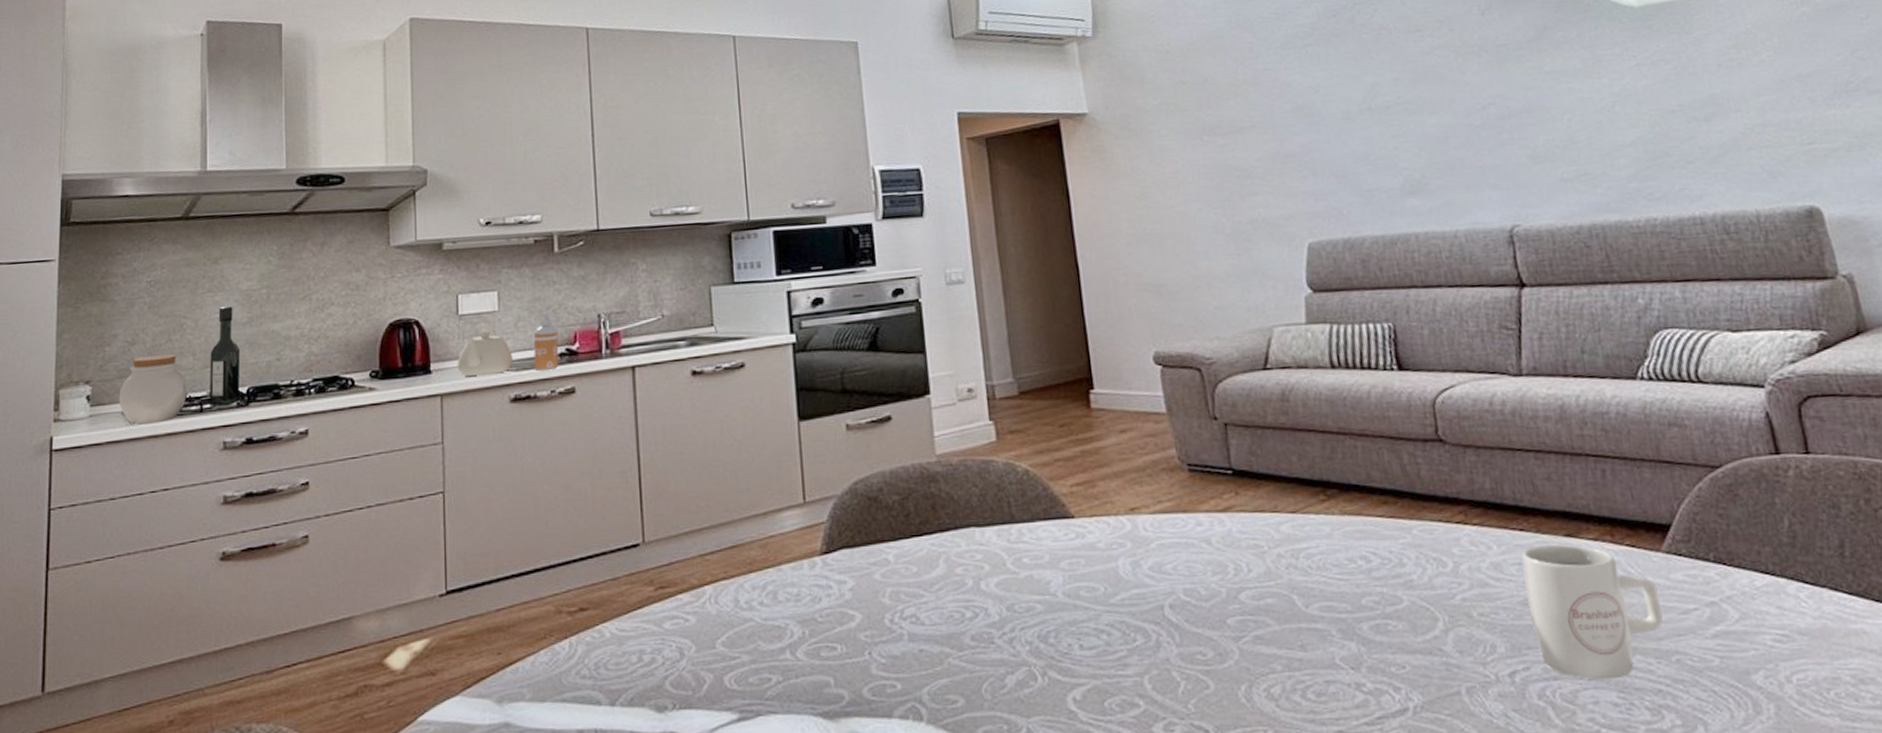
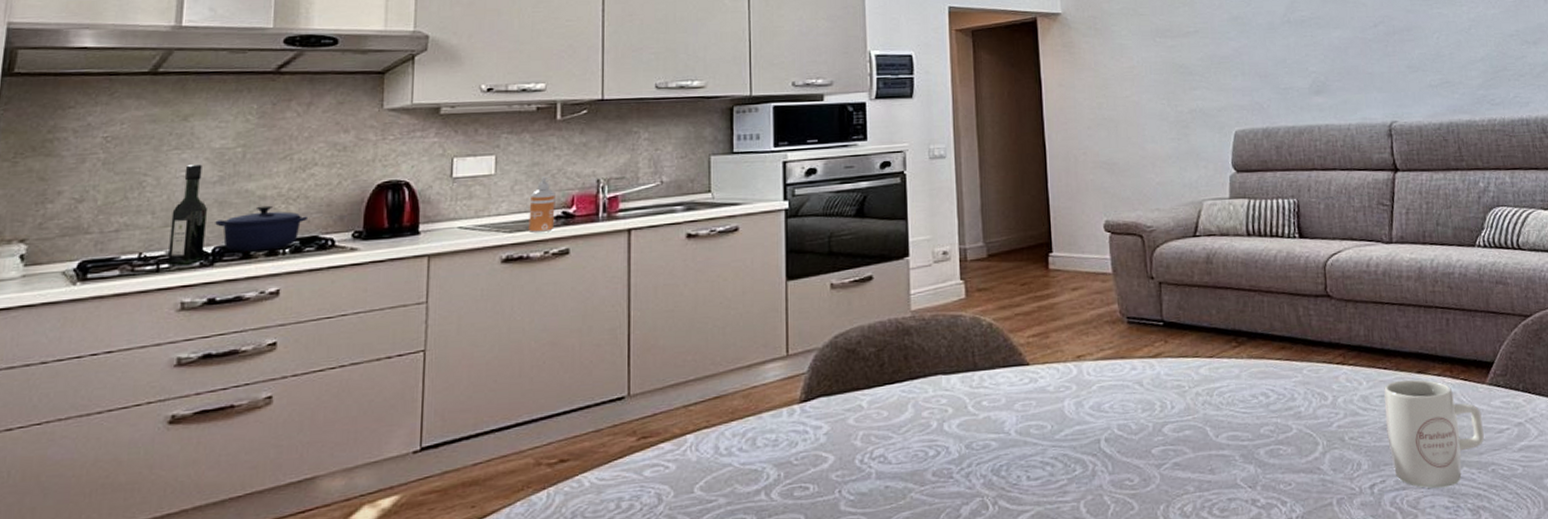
jar: present [119,354,188,425] -> none [59,212,144,285]
cooking pot: none [248,345,329,394] -> present [215,205,309,254]
teapot: present [457,330,513,377] -> none [447,193,507,238]

